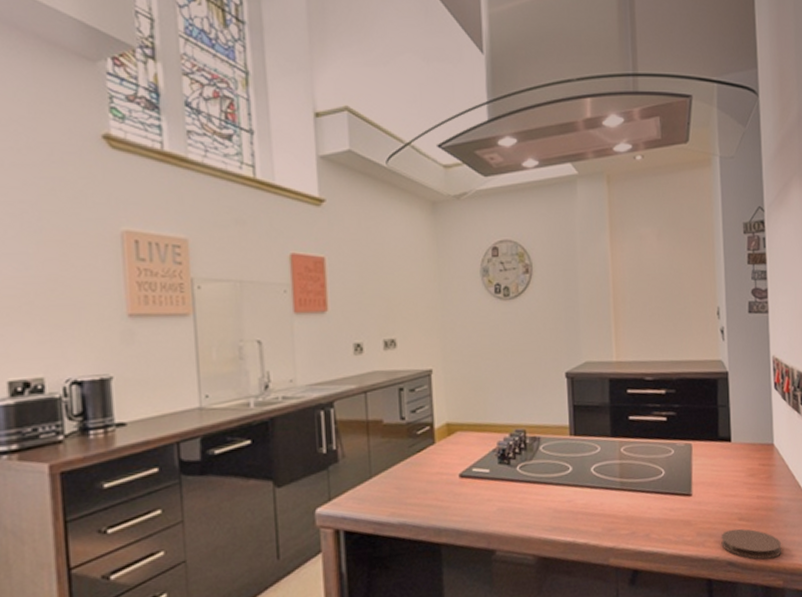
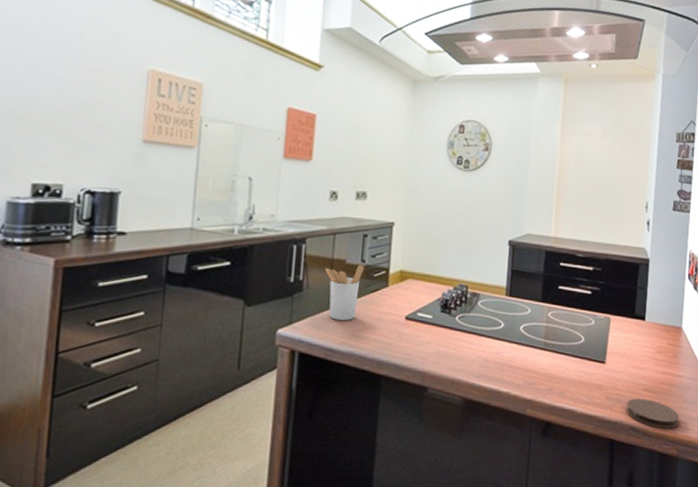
utensil holder: none [359,423,405,489] -> present [324,265,364,320]

